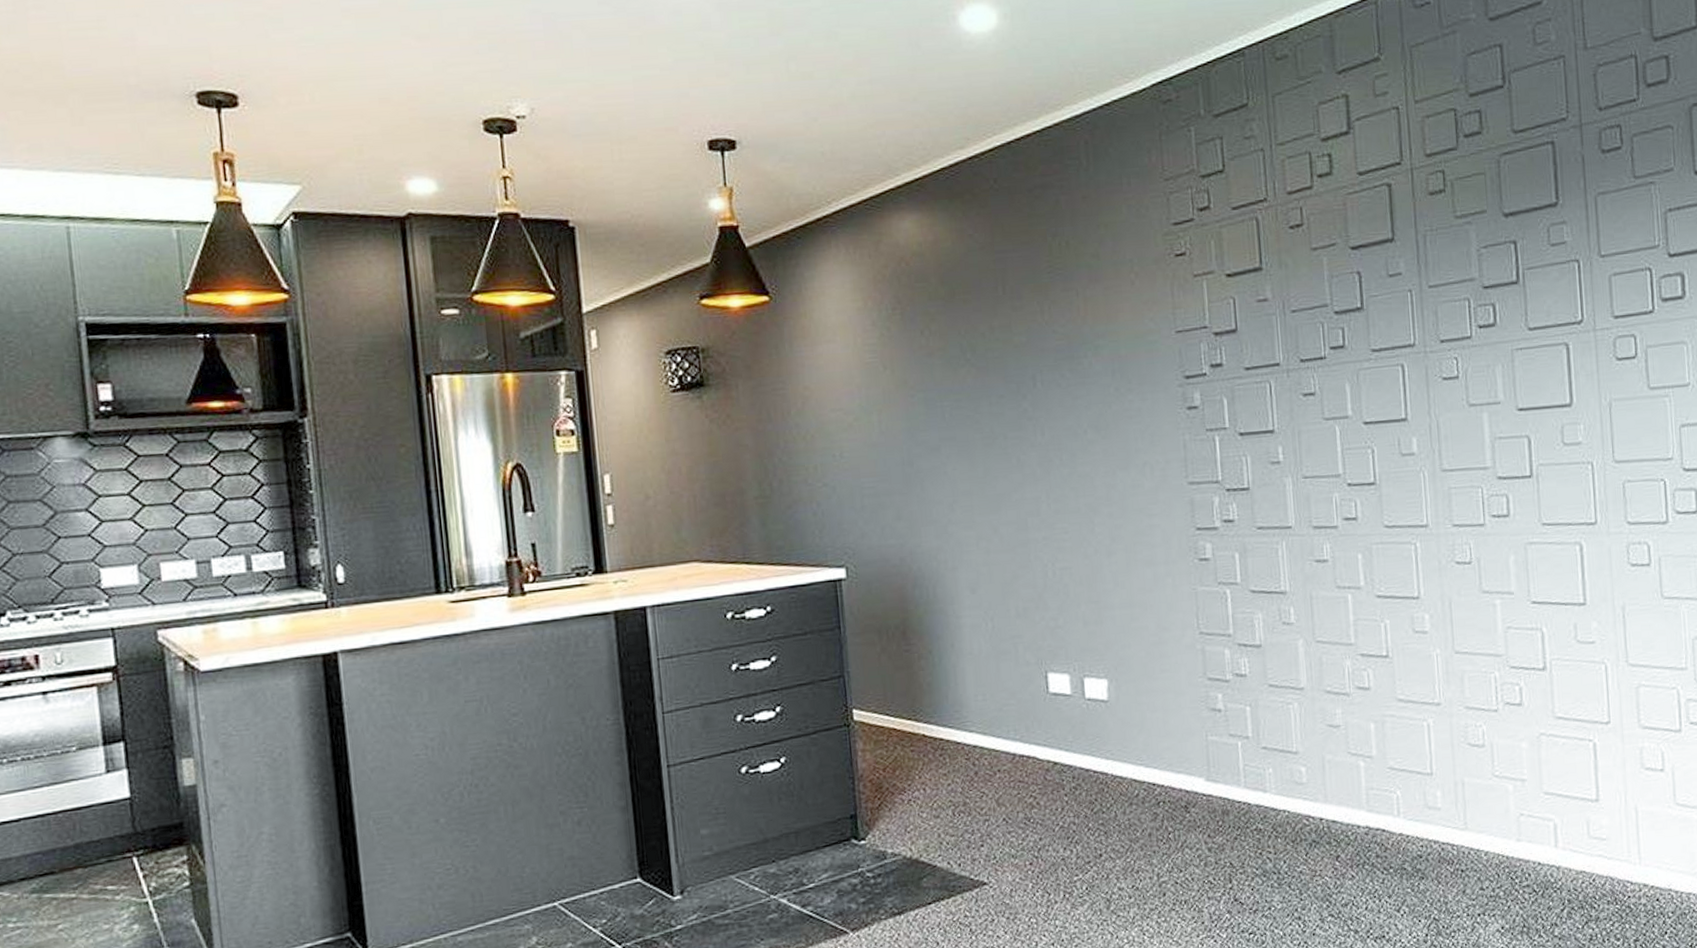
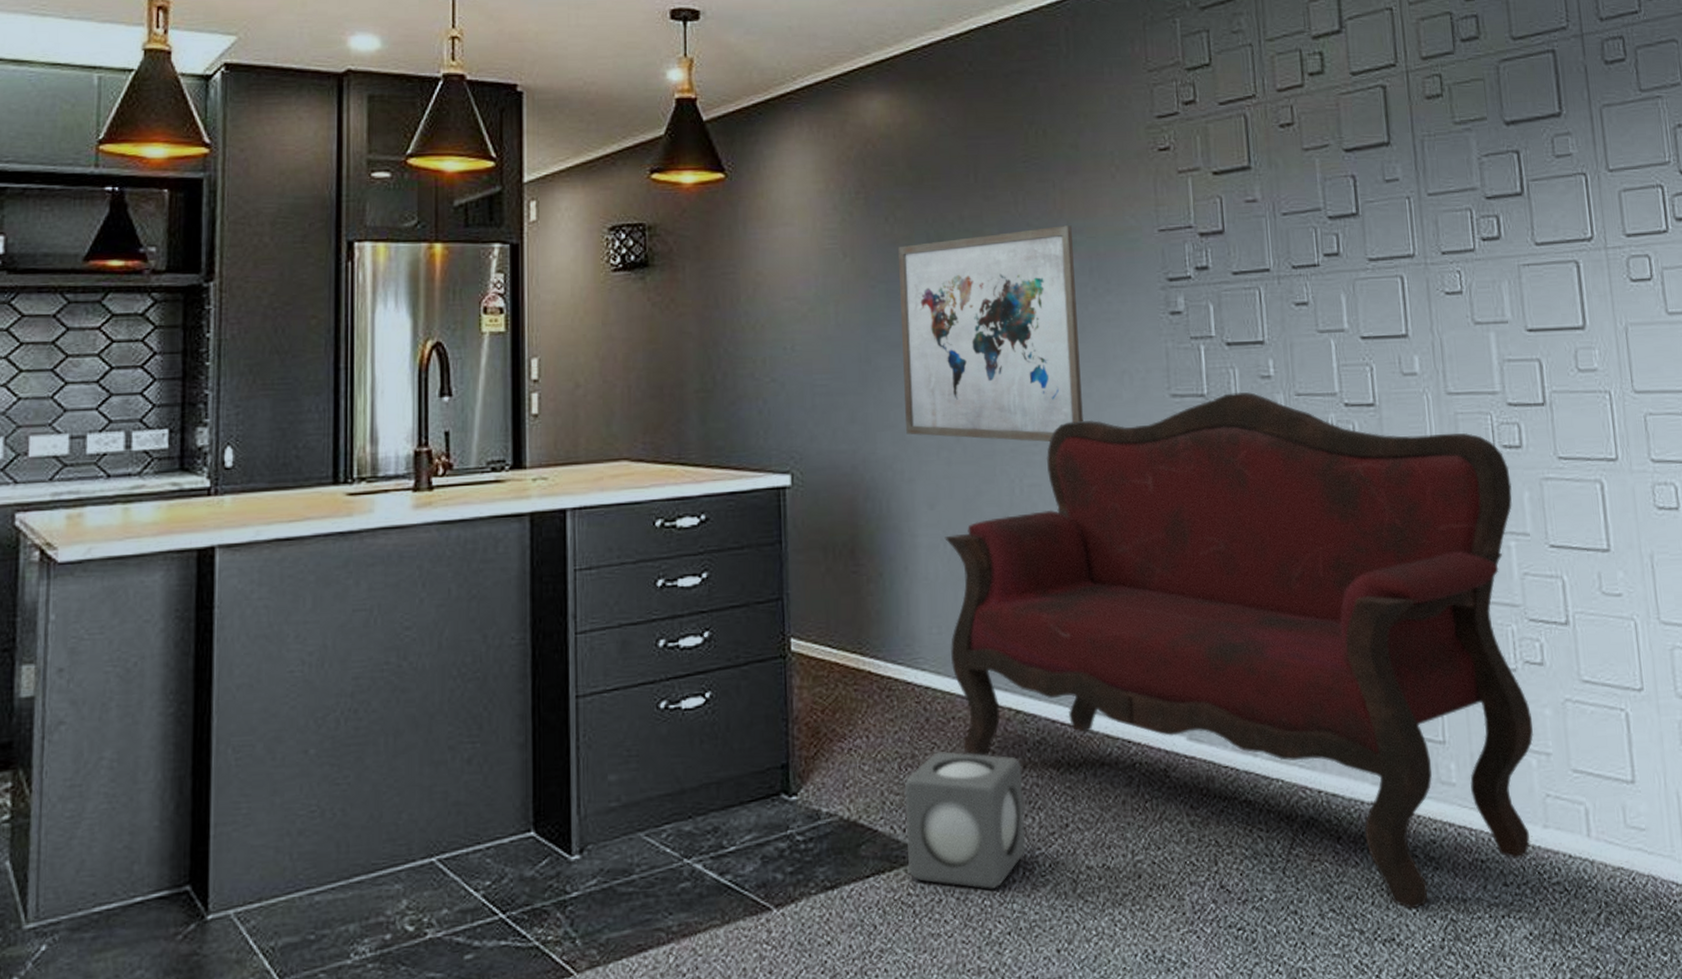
wall art: none [934,331,1109,530] -> present [898,225,1083,442]
speaker: none [959,798,1066,910] -> present [905,751,1026,890]
sofa: none [986,477,1511,912] -> present [944,392,1533,909]

